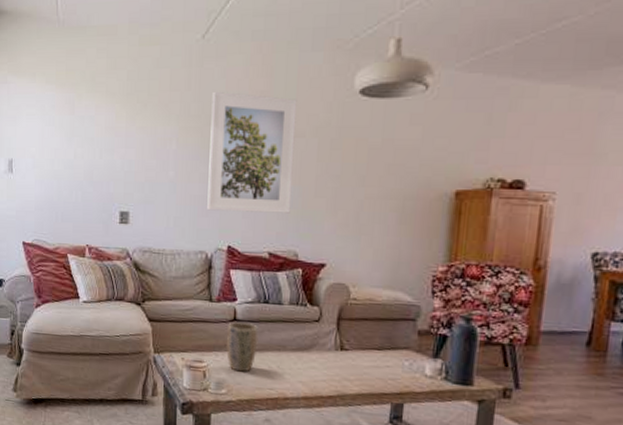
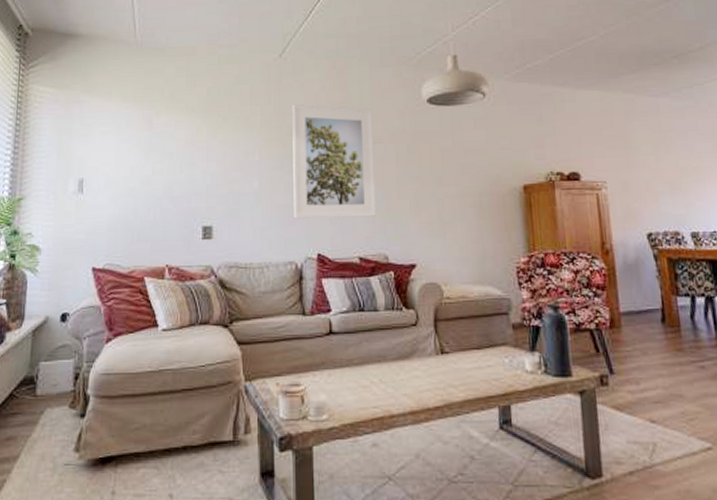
plant pot: present [225,322,257,372] -> none [323,335,356,391]

